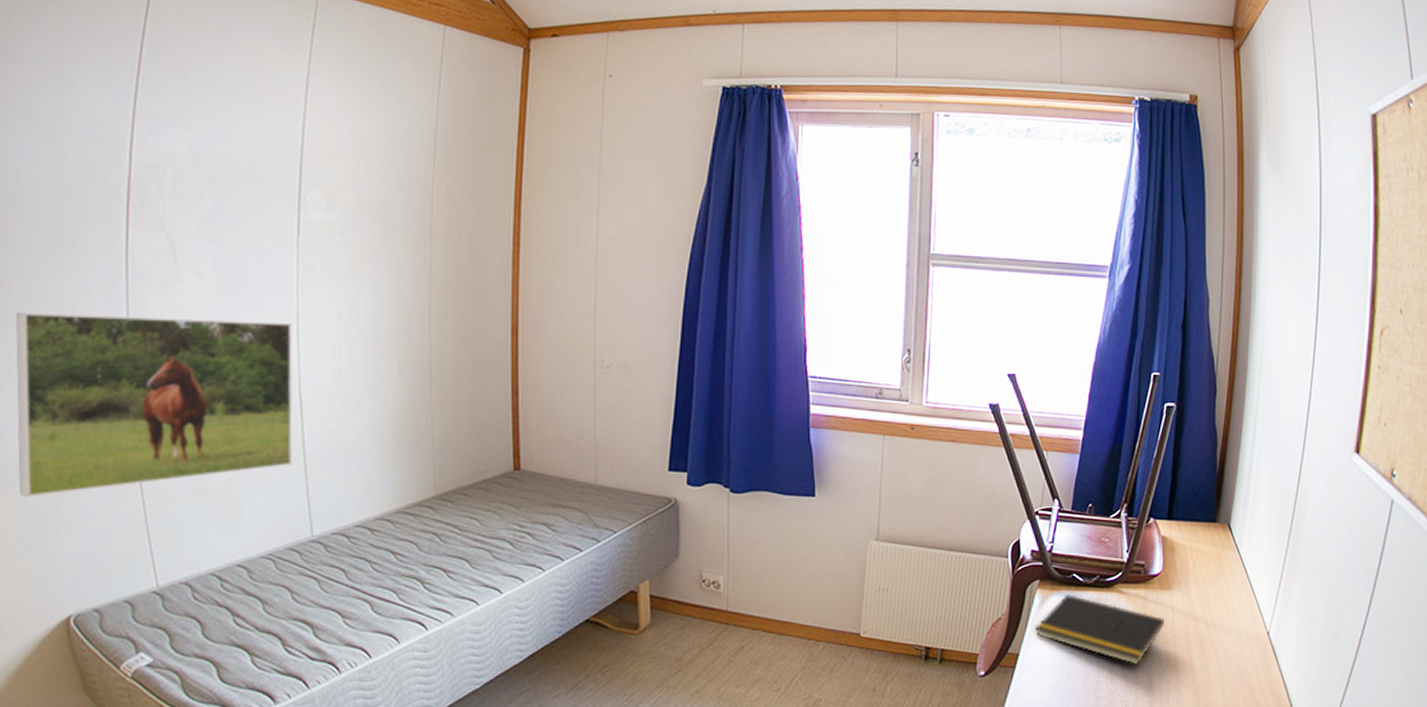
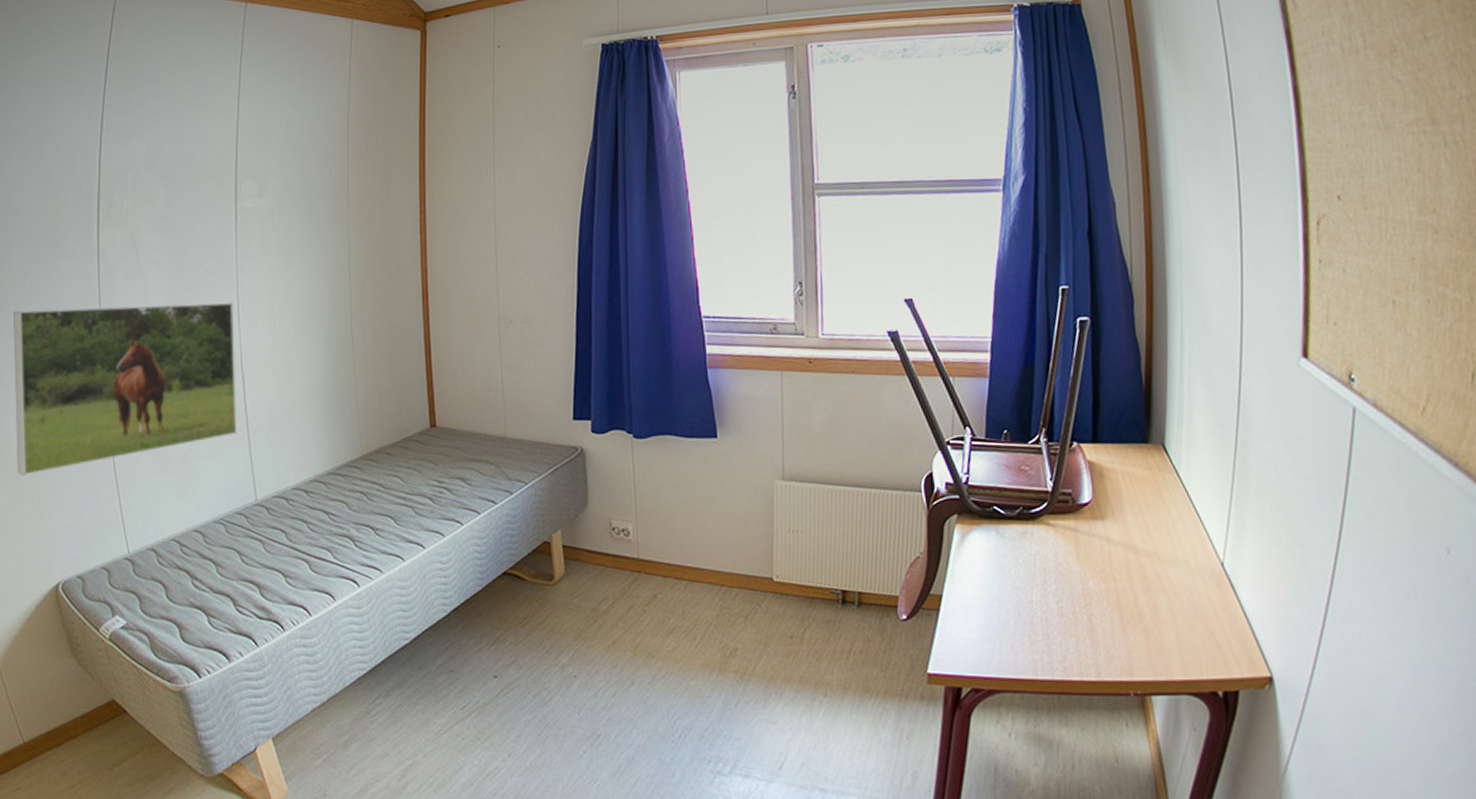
notepad: present [1034,593,1164,666] -> none [956,527,1101,605]

